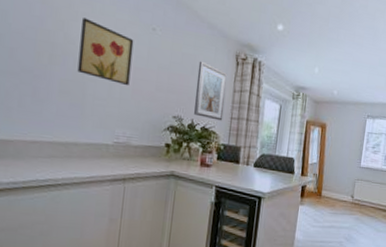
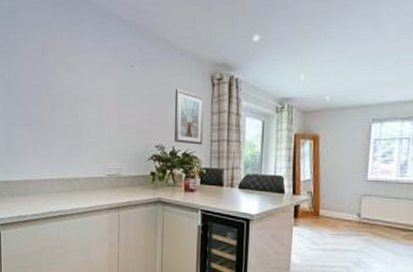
wall art: present [77,18,134,86] -> none [73,68,116,123]

